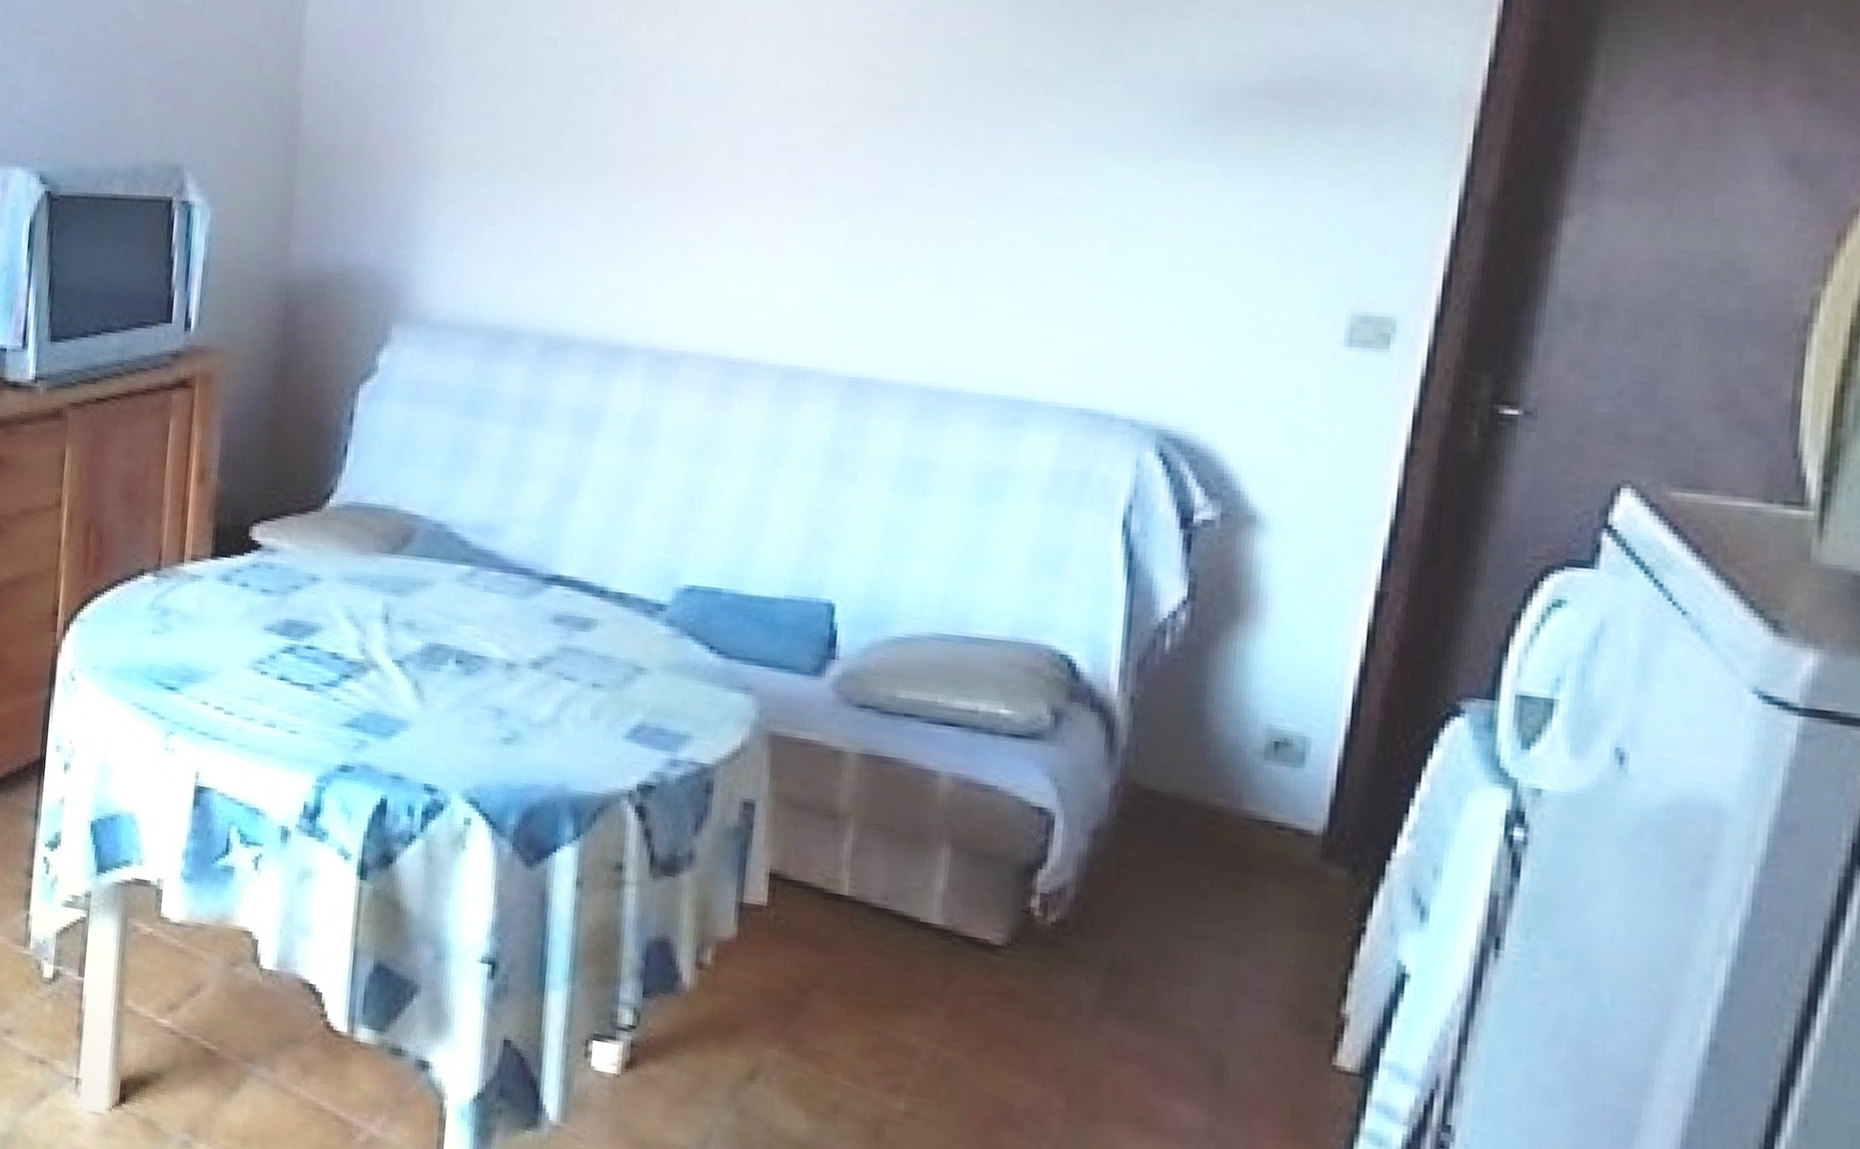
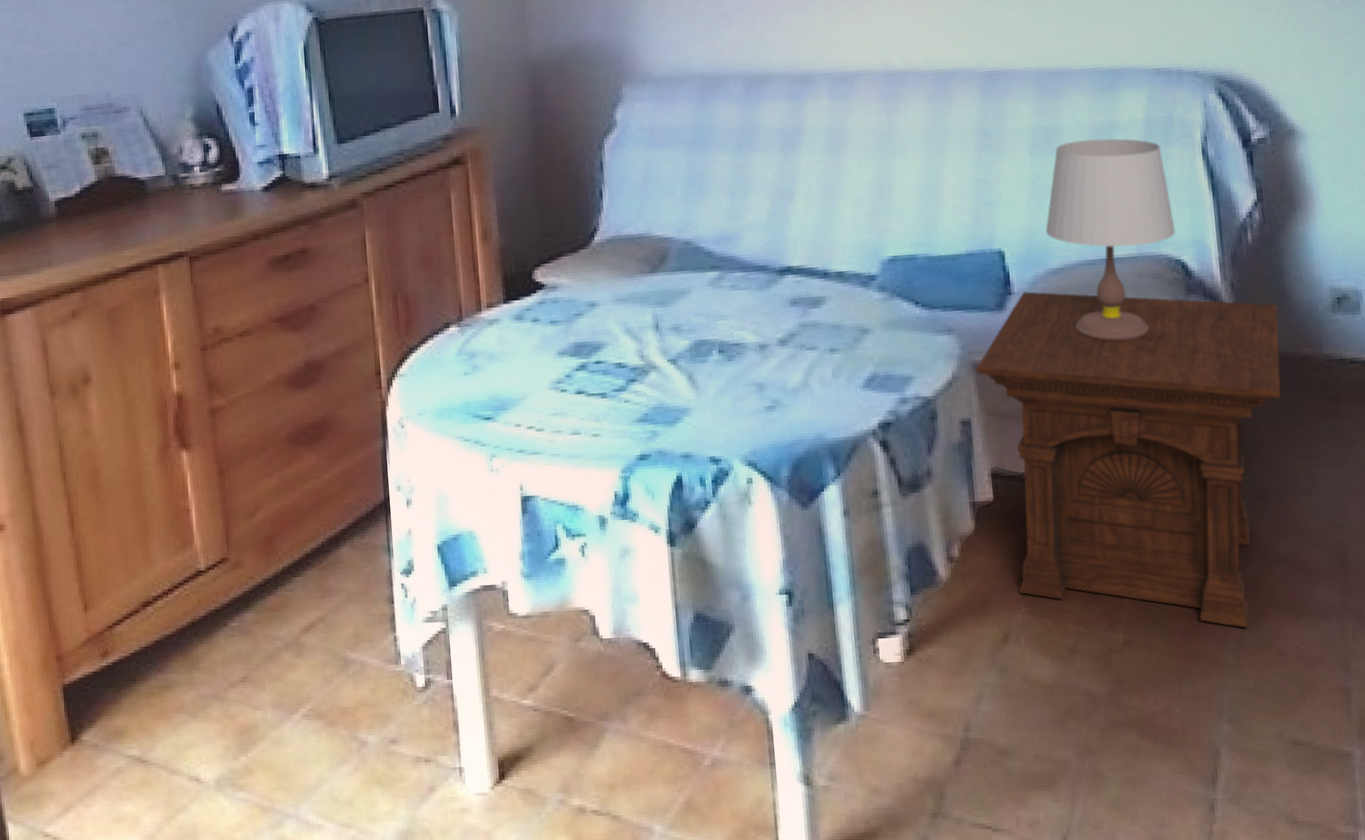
side table: none [773,658,1190,1131] -> present [976,291,1281,628]
table lamp: none [894,482,1069,744] -> present [1045,138,1176,341]

